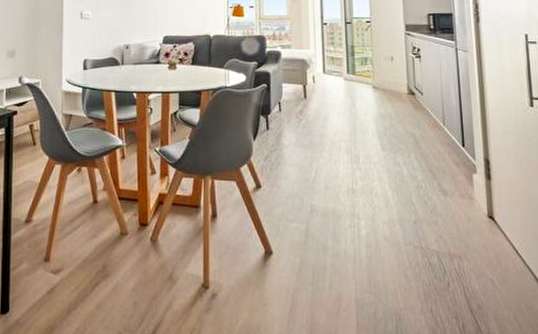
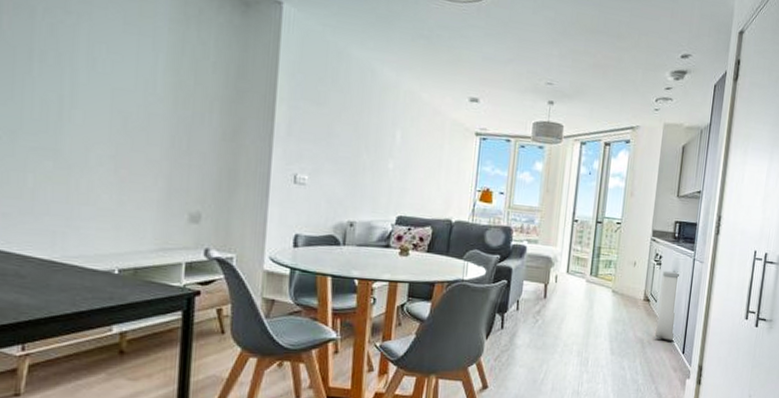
pedal bin: none [424,62,451,136] -> present [654,270,682,343]

